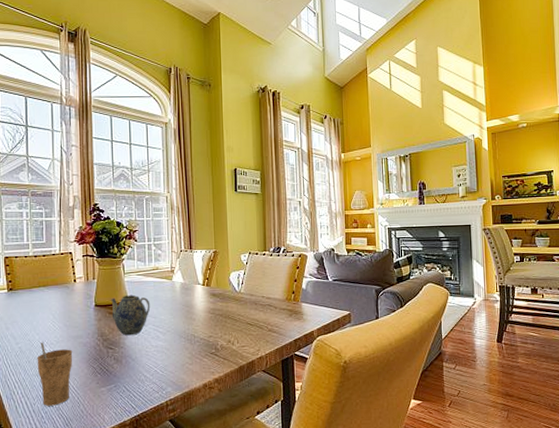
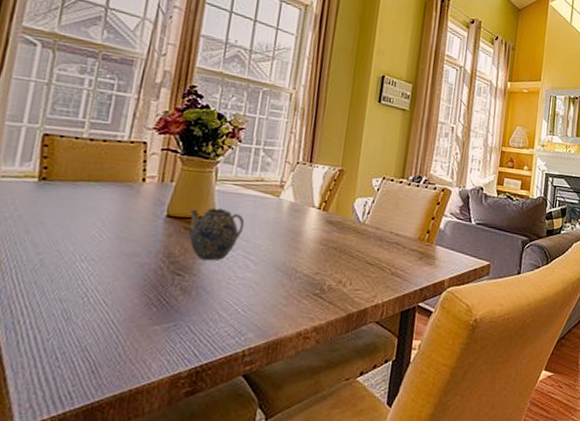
cup: present [37,342,73,406] -> none [61,255,122,344]

